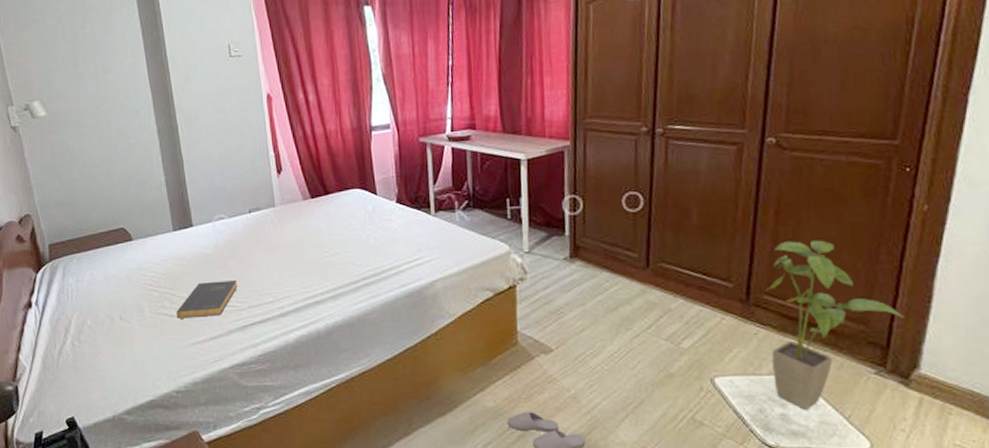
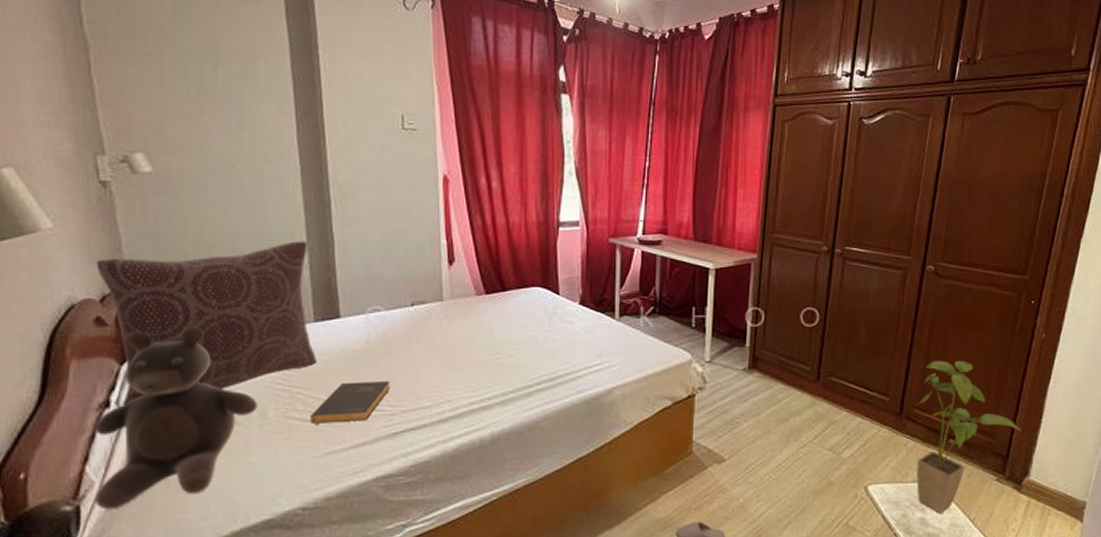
pillow: none [14,162,177,306] -> present [96,241,316,406]
teddy bear: none [23,240,136,390] -> present [95,327,258,510]

